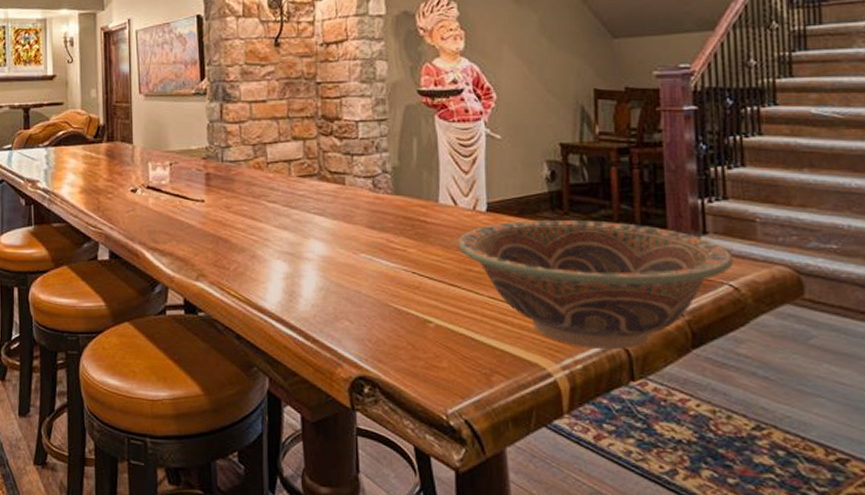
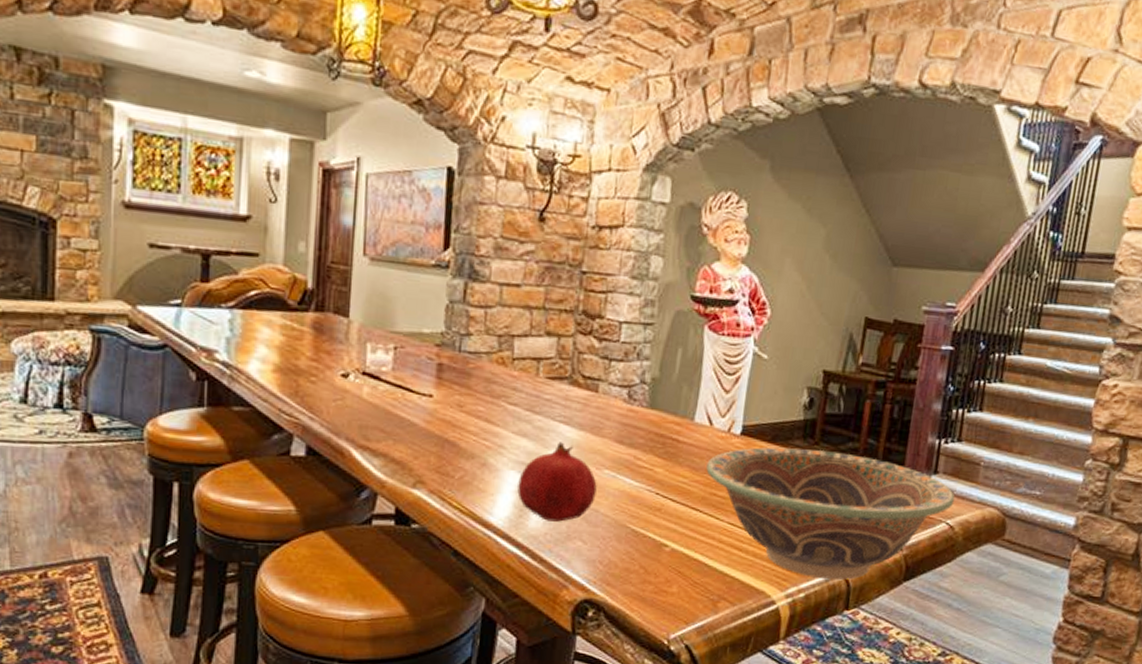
fruit: none [285,232,356,304] -> present [517,442,597,522]

